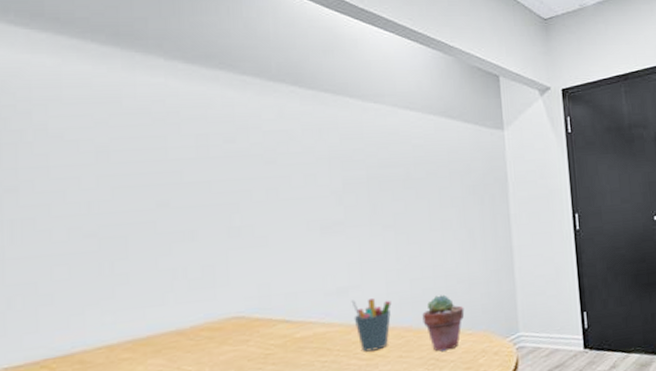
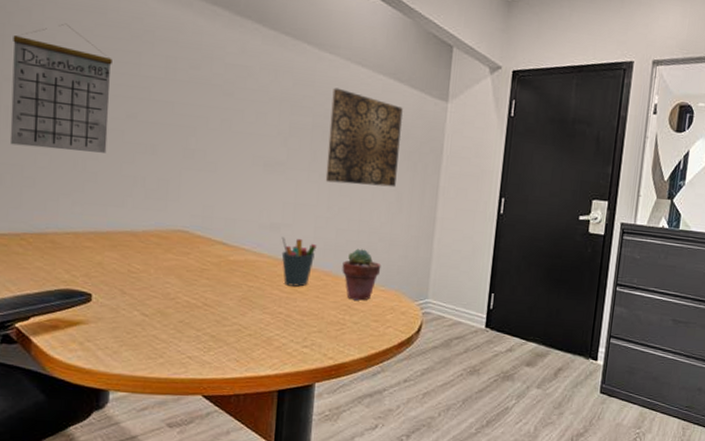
calendar: none [12,119,137,262] -> present [9,23,112,153]
wall art: none [383,135,465,233] -> present [325,88,403,188]

